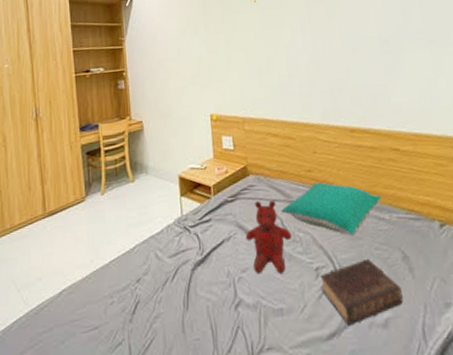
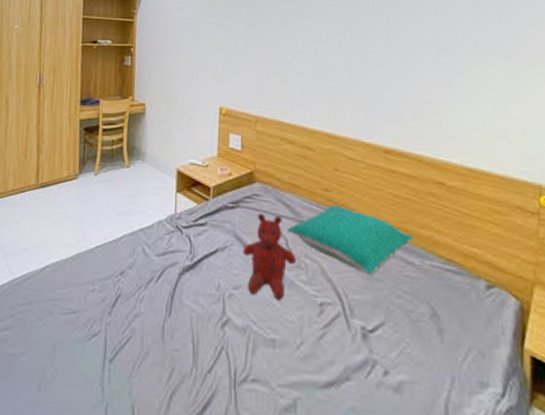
book: present [320,259,403,326] -> none [323,306,425,379]

